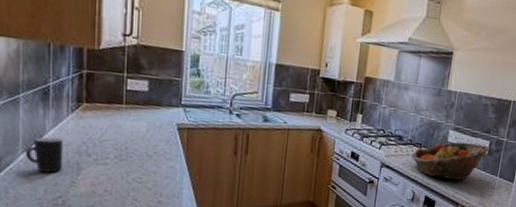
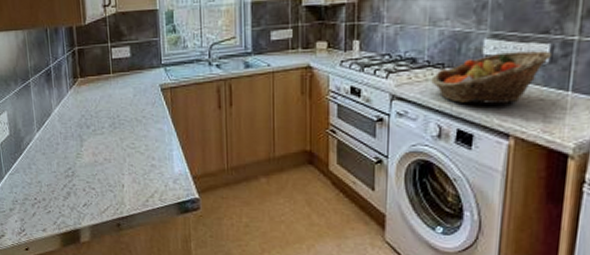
mug: present [25,137,64,173] -> none [39,115,69,147]

